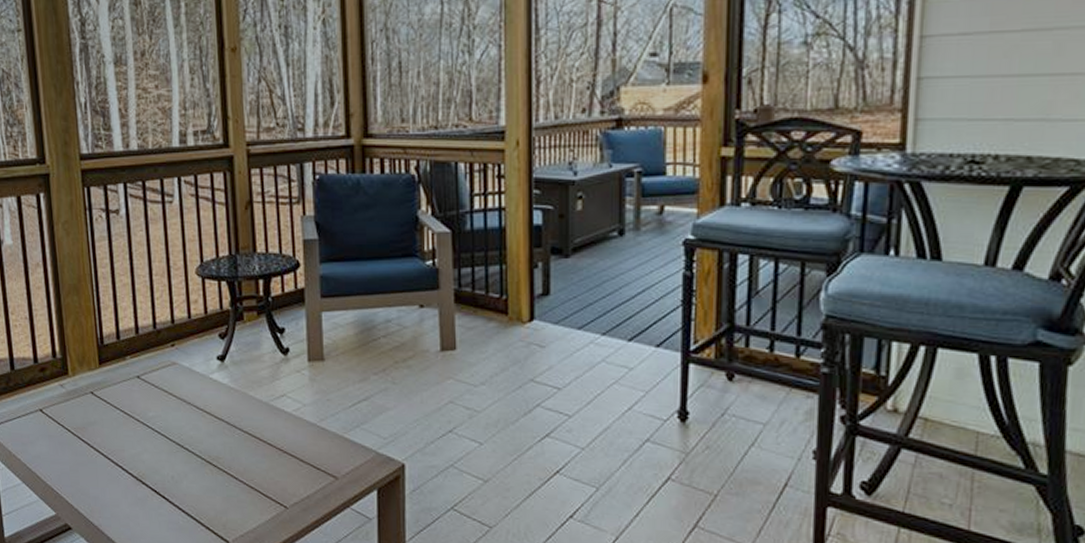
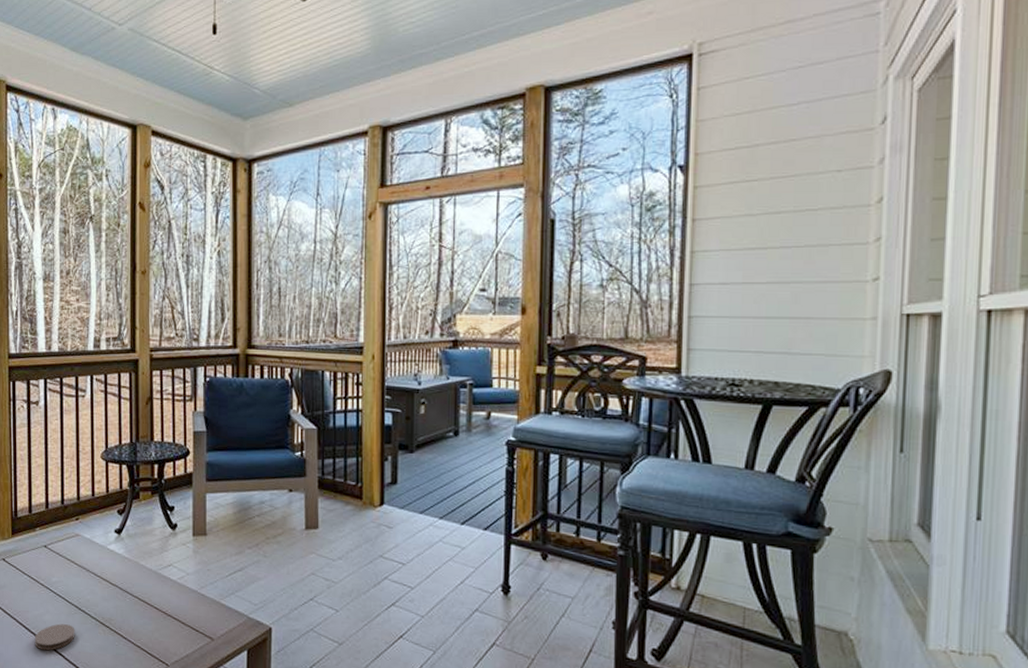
coaster: none [133,463,179,493] -> present [34,623,75,651]

